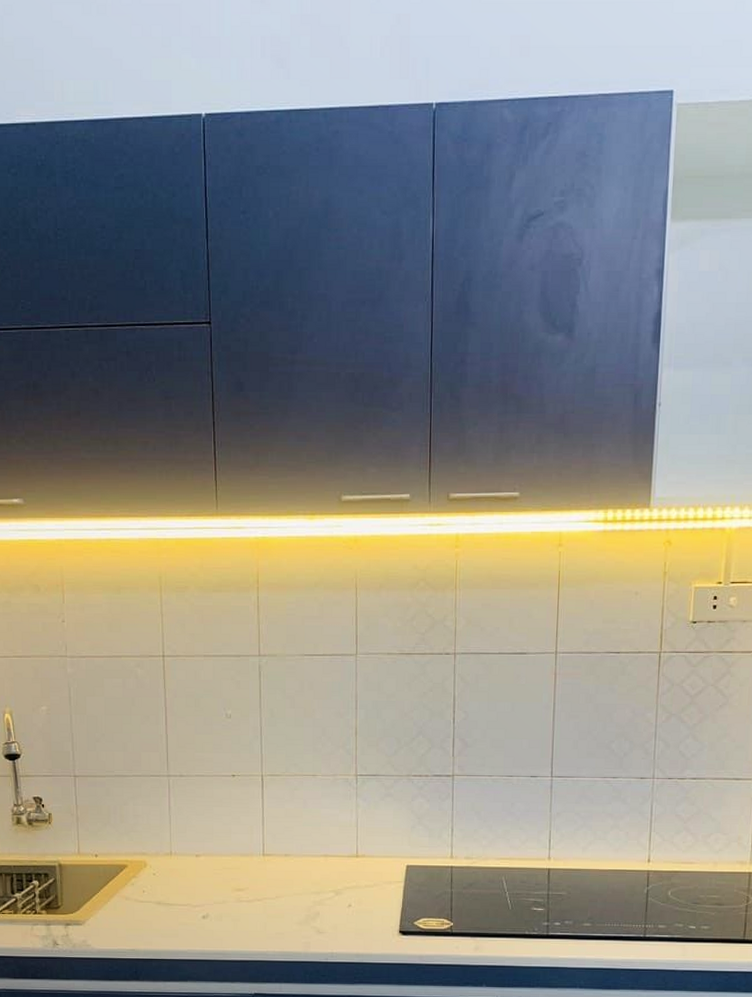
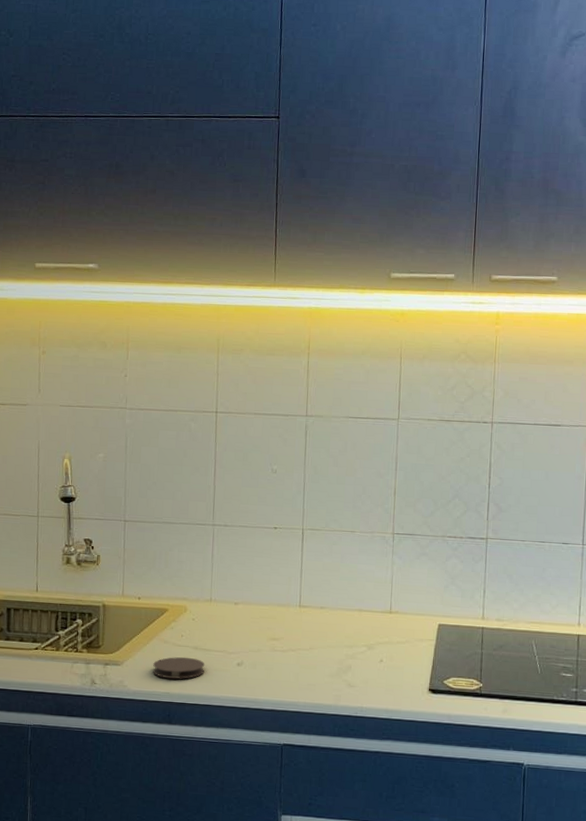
coaster: none [116,912,170,935] -> present [153,657,205,679]

